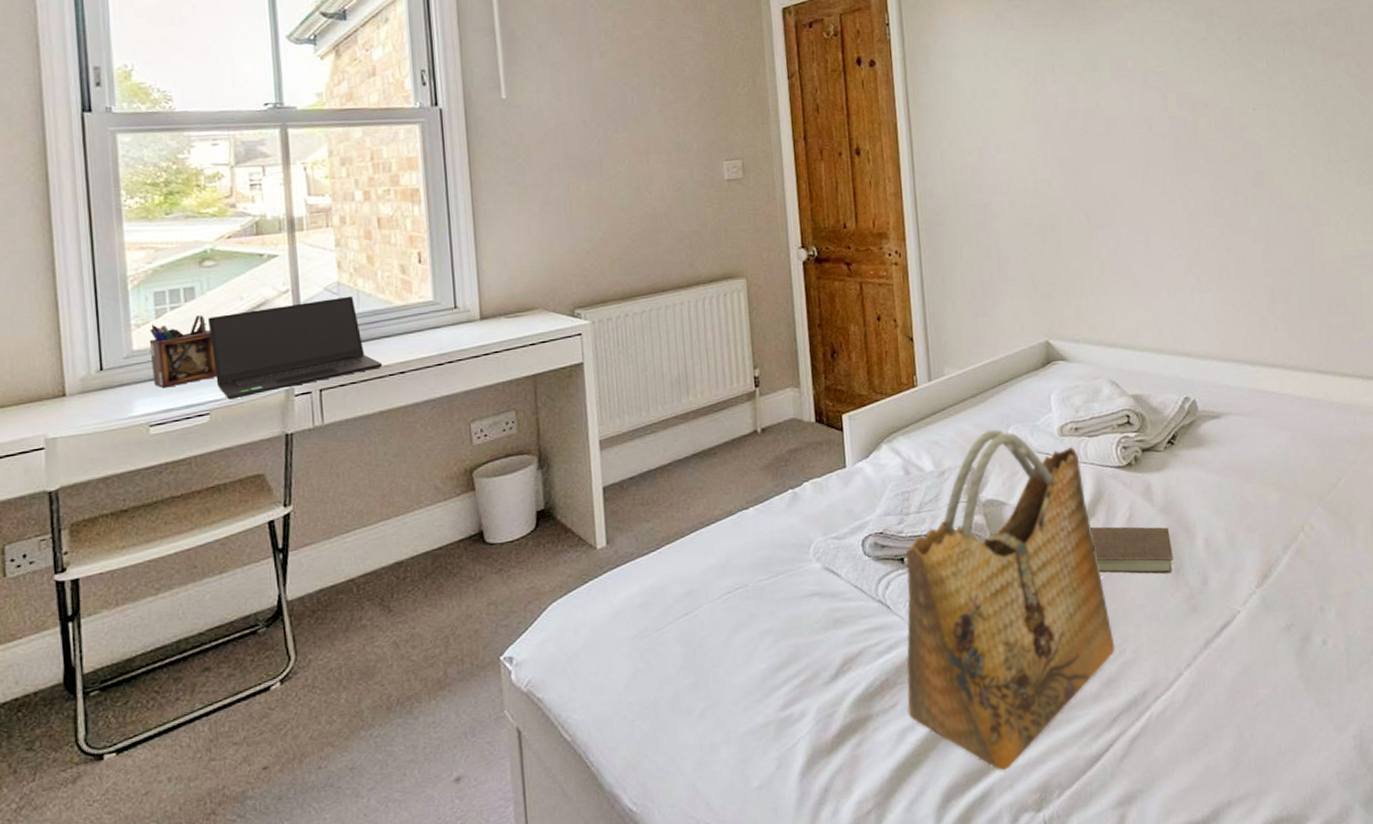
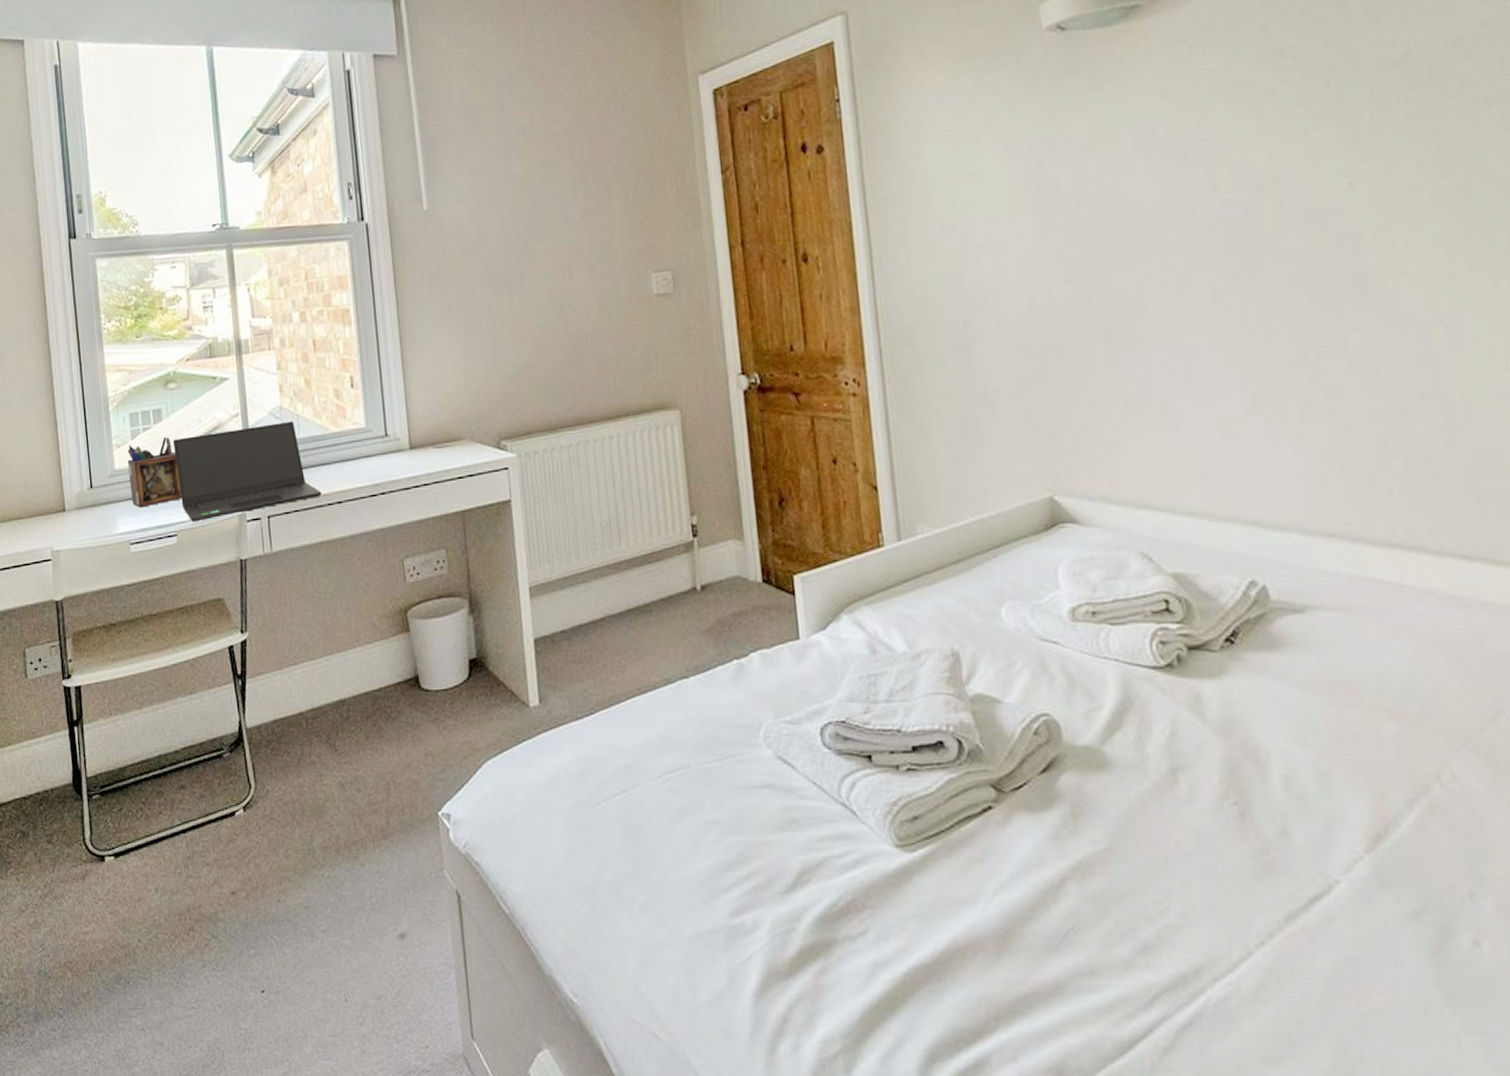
grocery bag: present [905,429,1116,771] -> none [873,605,1154,1037]
book: present [1090,526,1174,575] -> none [1116,743,1237,817]

